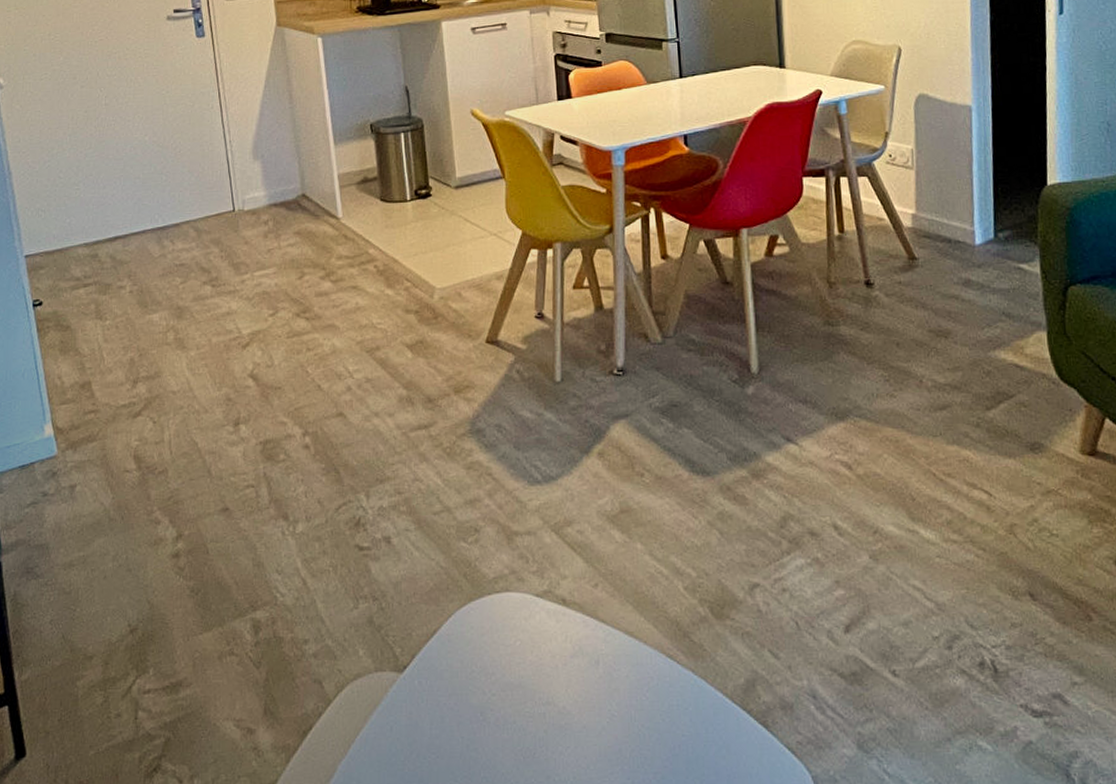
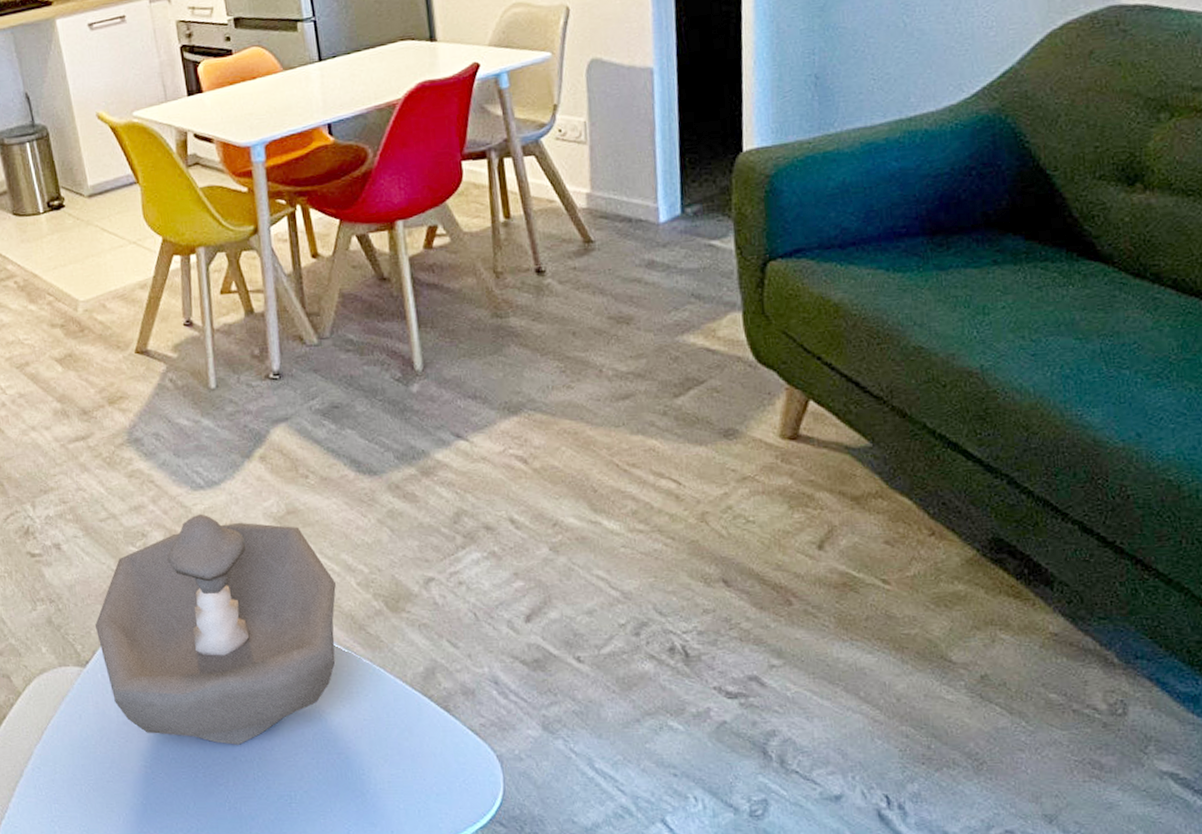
decorative bowl: none [417,510,664,762] -> present [94,514,337,745]

